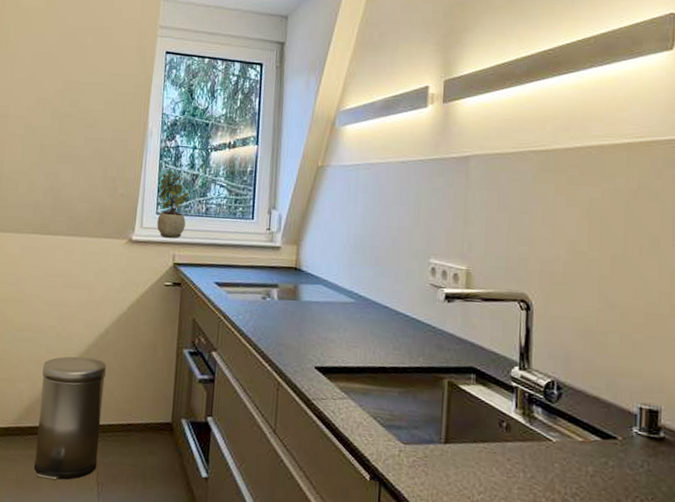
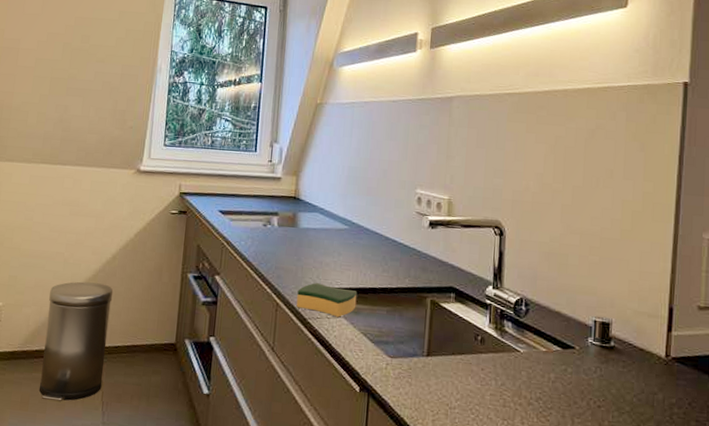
potted plant: present [157,171,189,239] -> none [164,105,196,170]
sponge: none [299,360,366,399] -> present [296,283,357,317]

